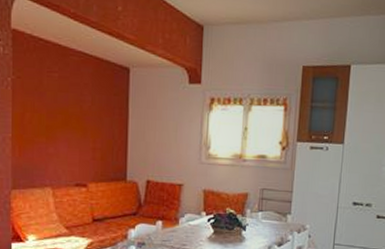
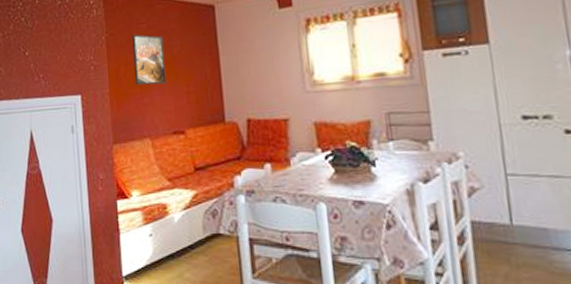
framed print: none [41,82,75,137] -> present [132,34,167,86]

